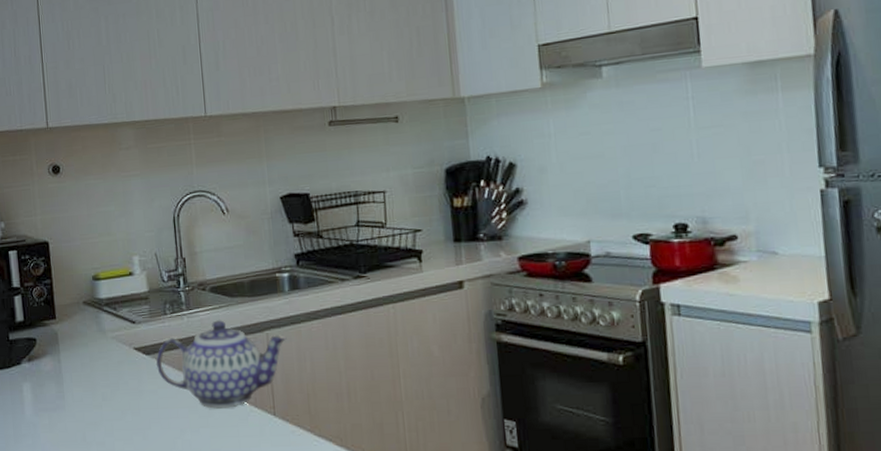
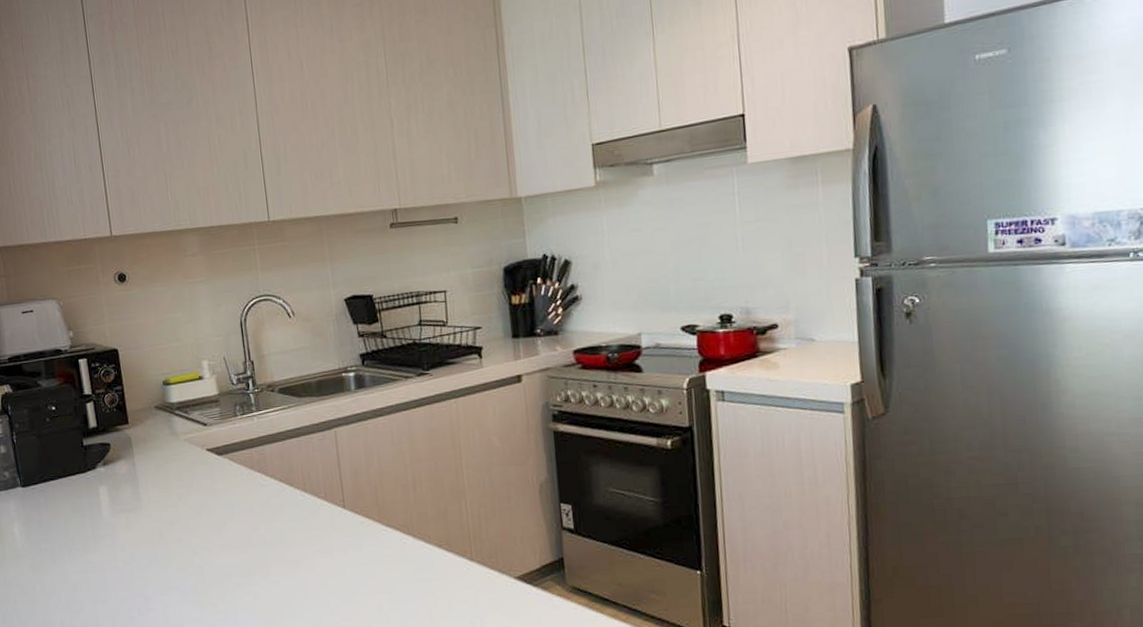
teapot: present [156,320,287,409] -> none [228,419,354,504]

